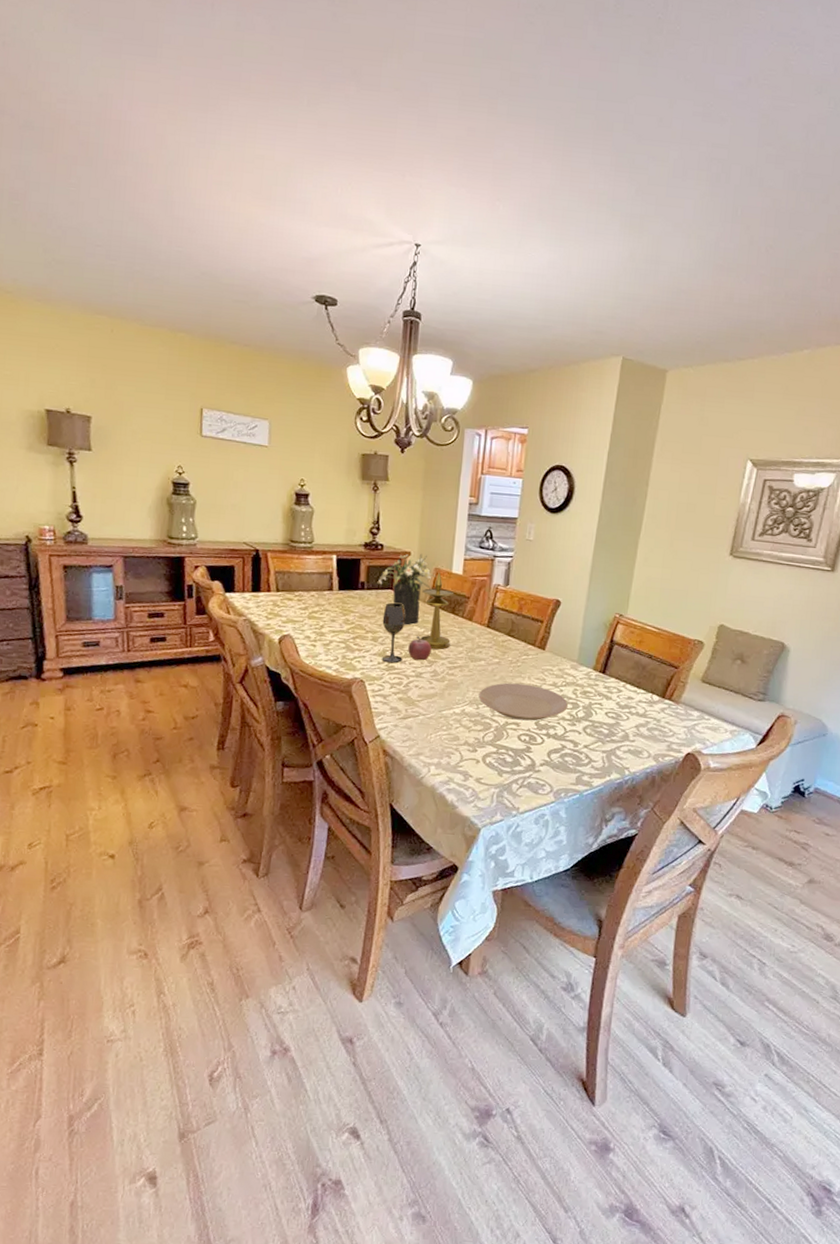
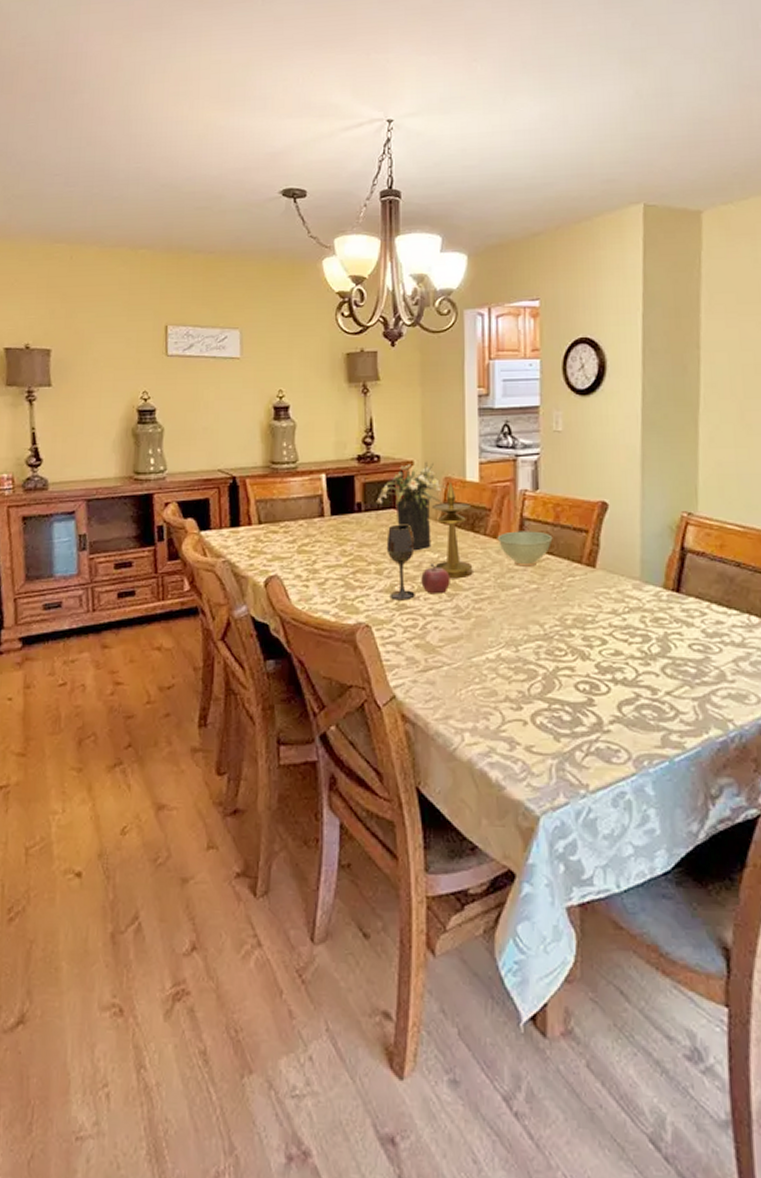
bowl: none [472,616,515,645] -> present [497,531,553,567]
plate: present [478,682,568,721] -> none [516,614,636,663]

